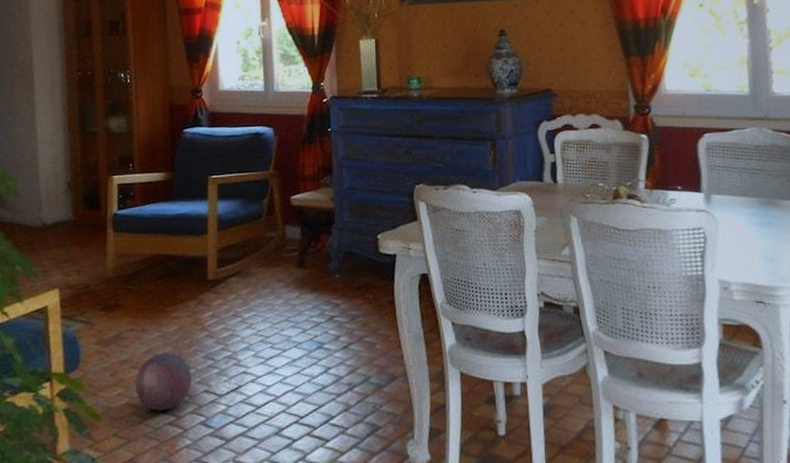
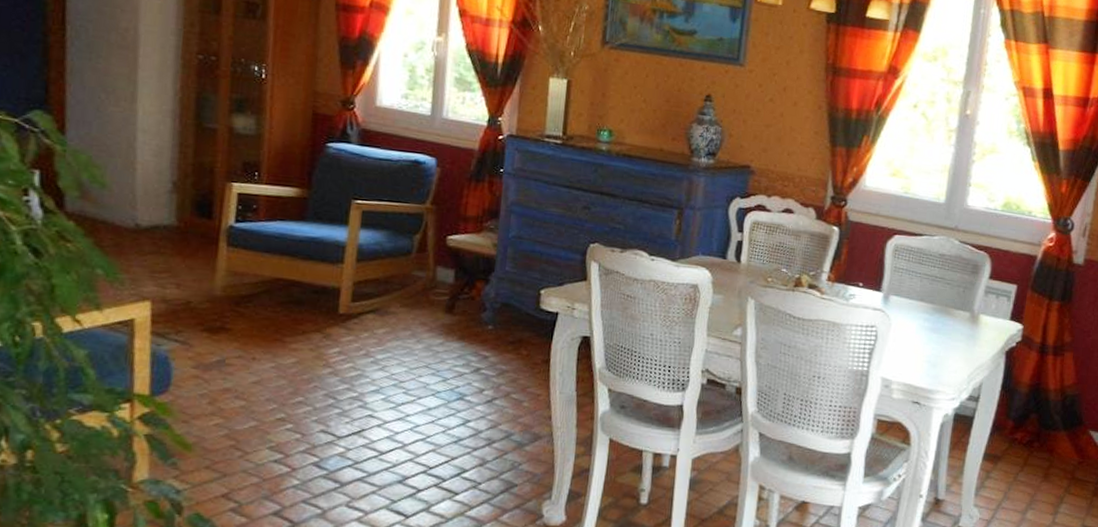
decorative ball: present [136,352,192,411] -> none [238,385,308,447]

